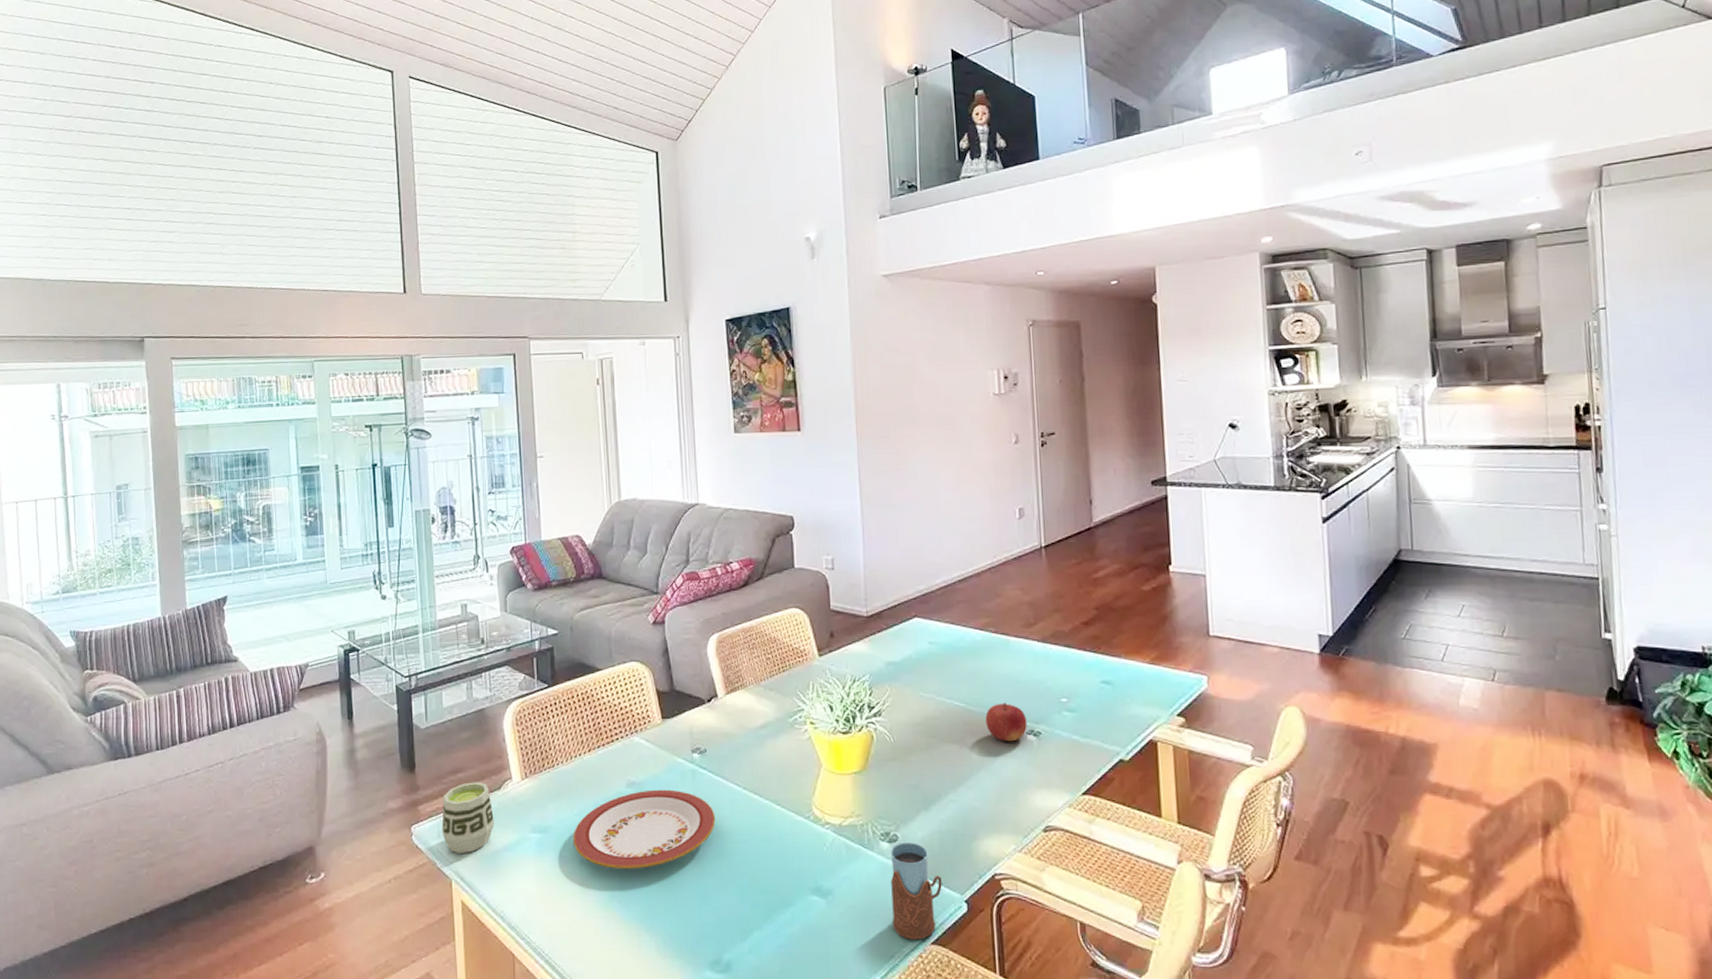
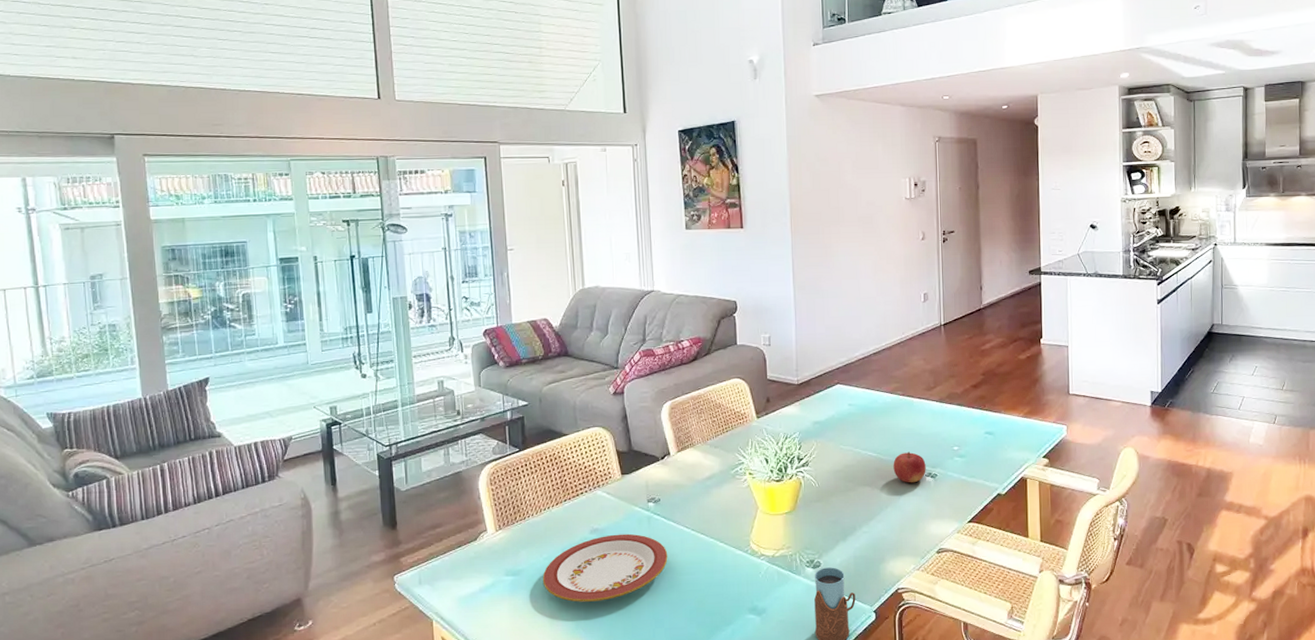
cup: present [441,782,494,853] -> none [422,535,471,597]

